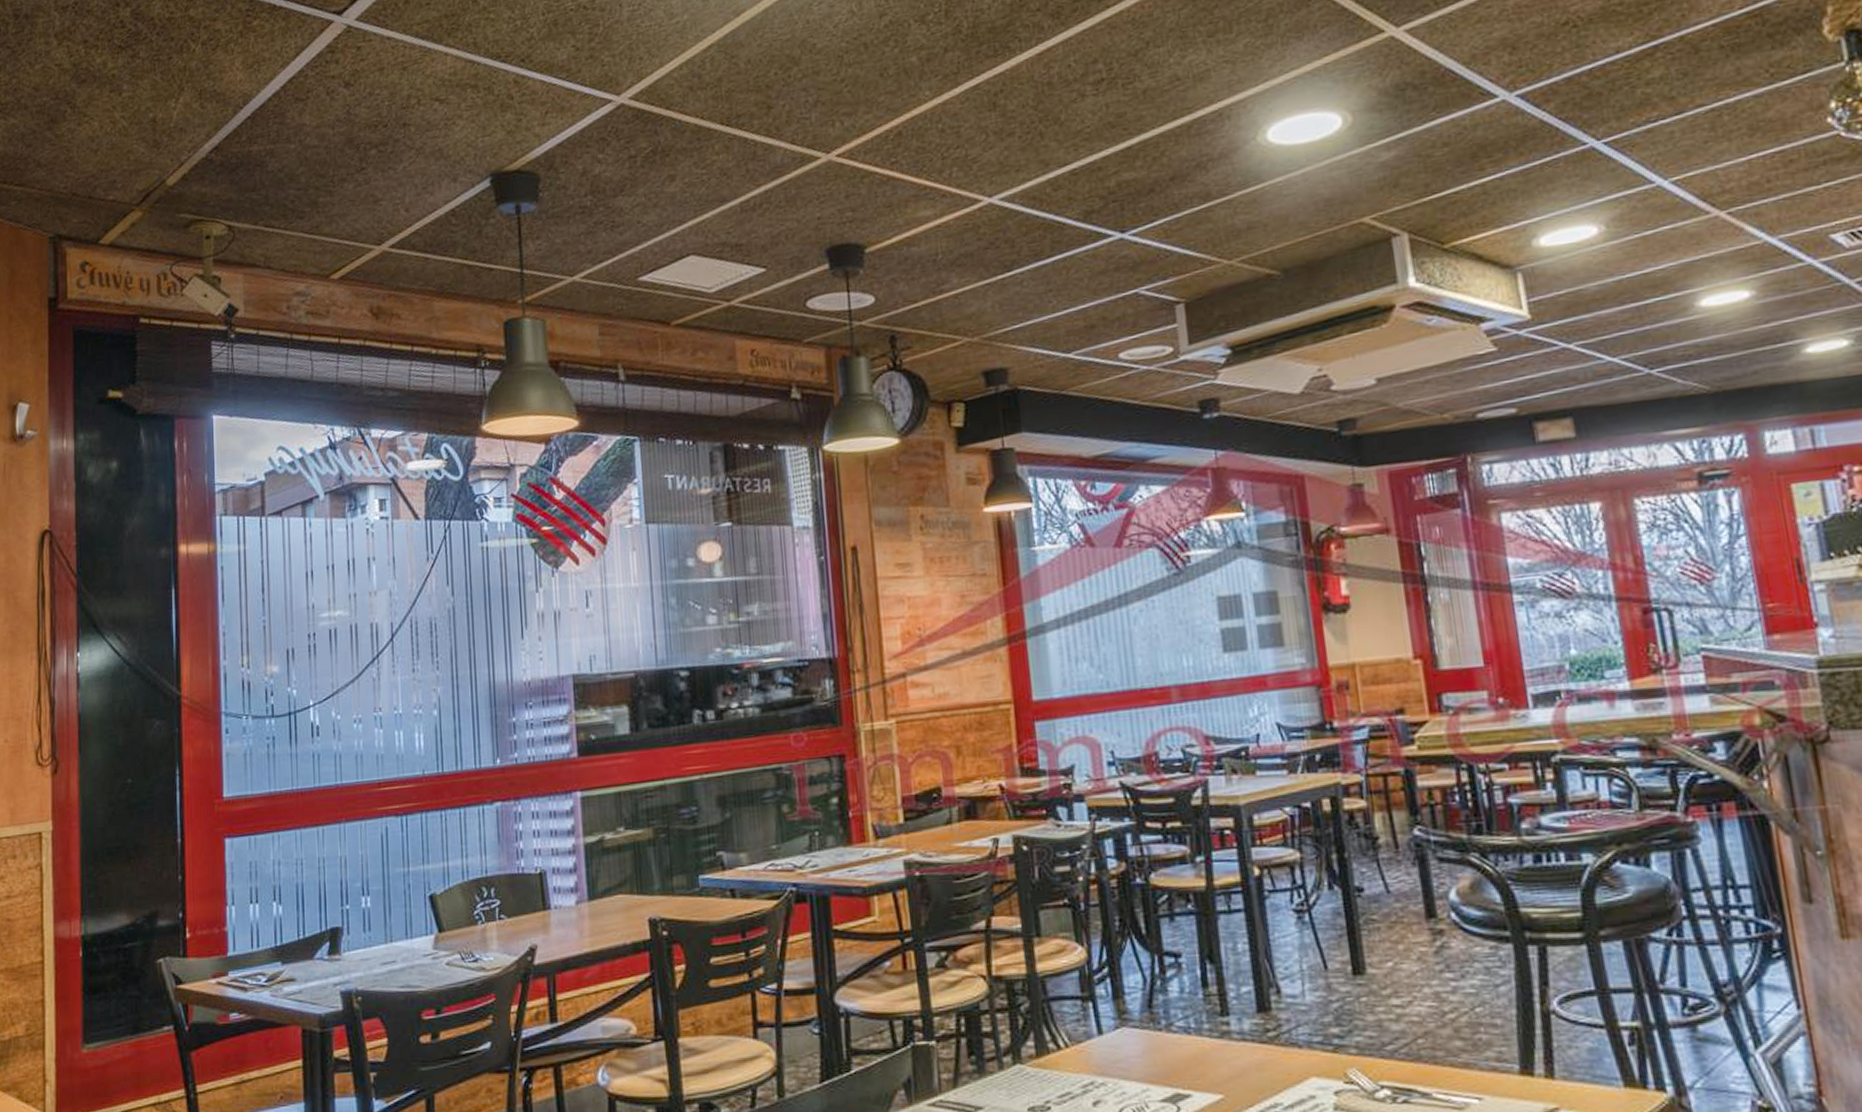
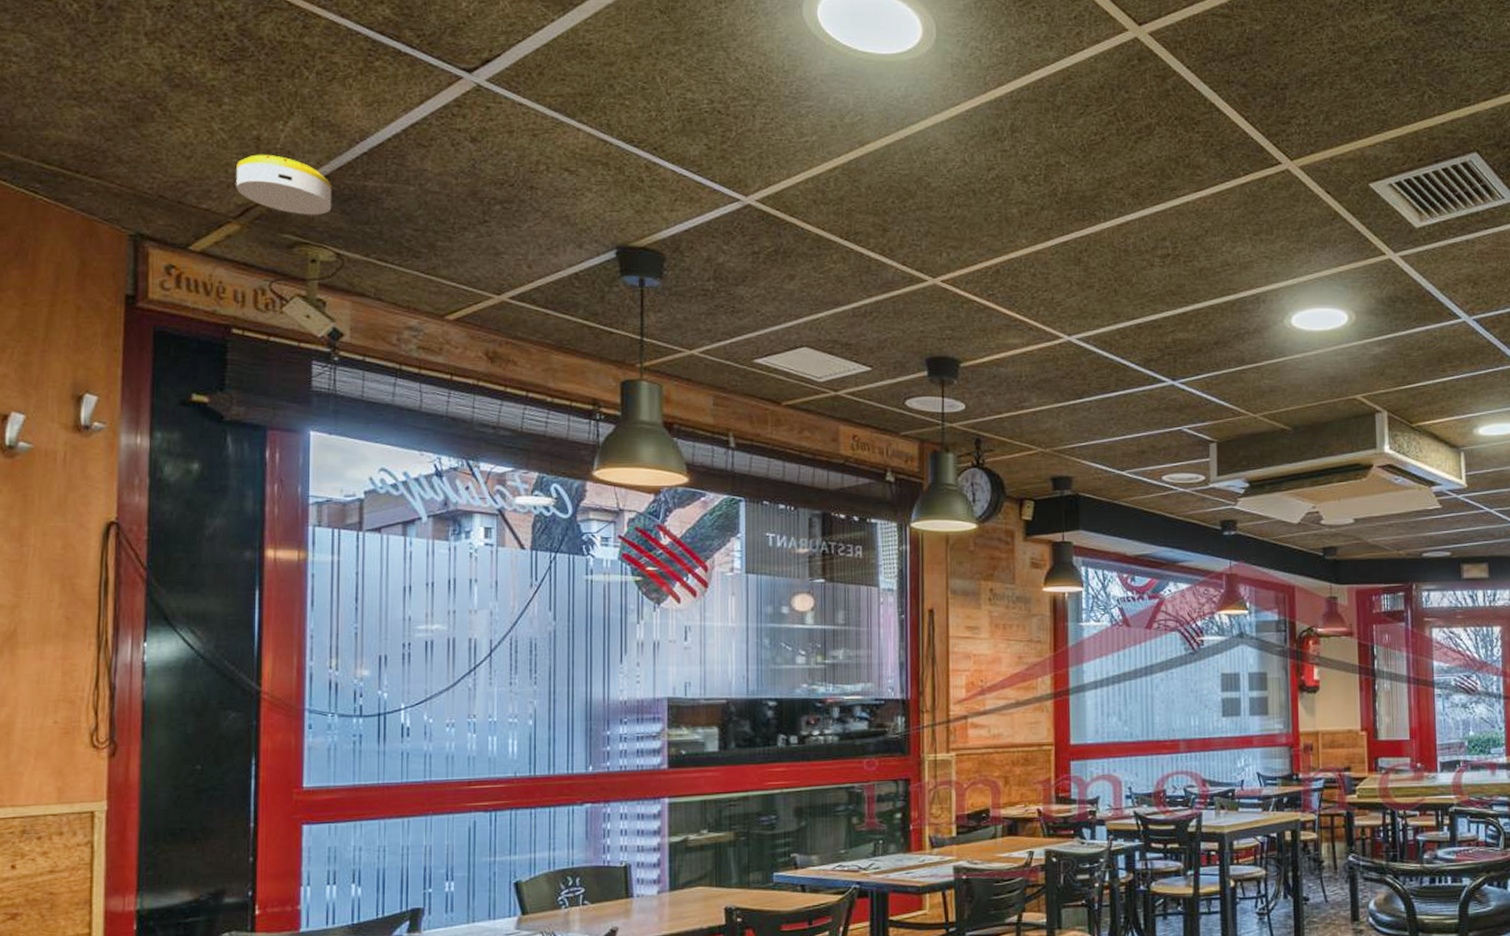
smoke detector: none [137,134,222,192] -> present [236,154,332,215]

